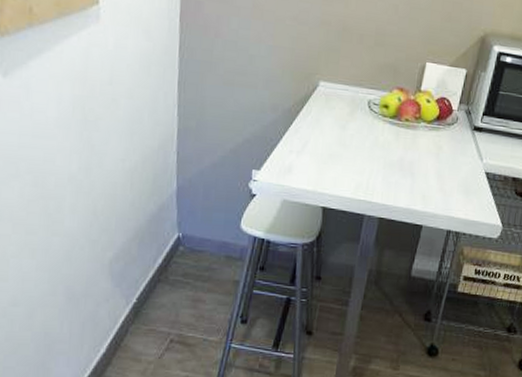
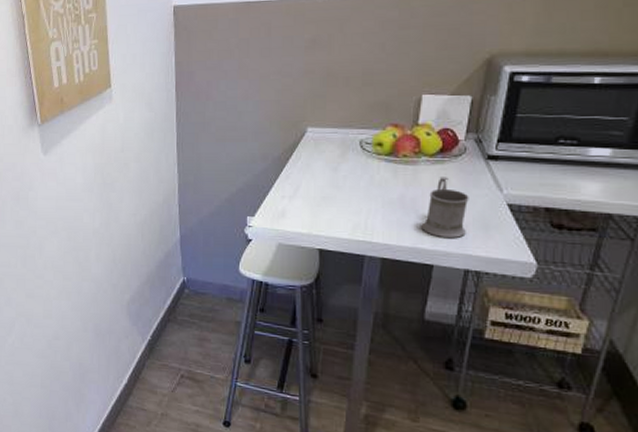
mug: none [415,143,457,202] -> present [421,177,469,239]

